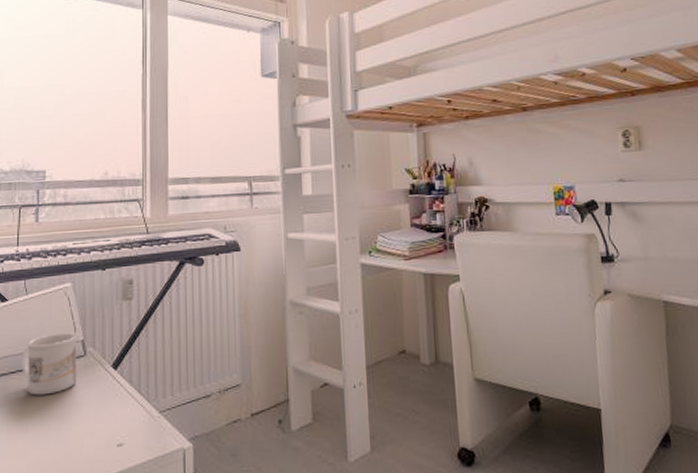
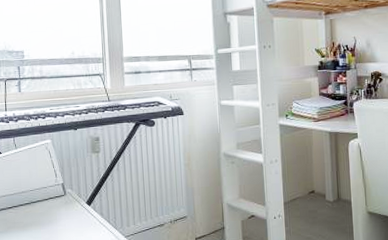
mug: present [21,333,77,396] -> none [16,178,60,225]

